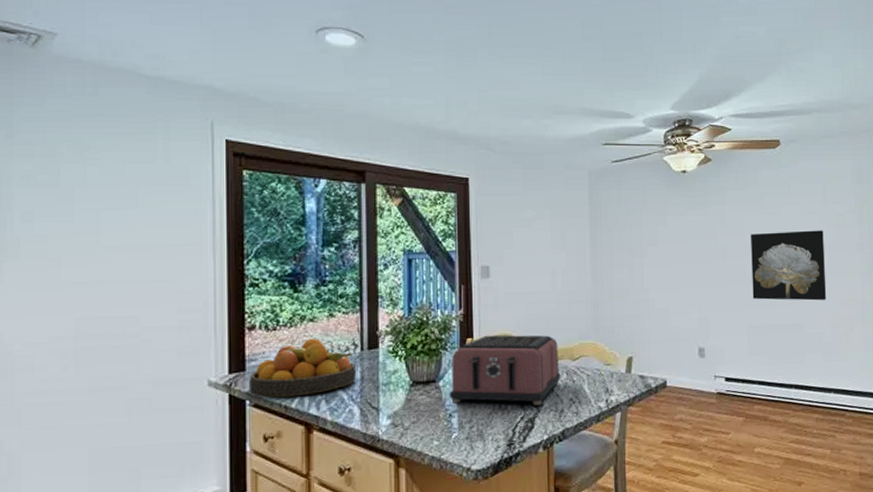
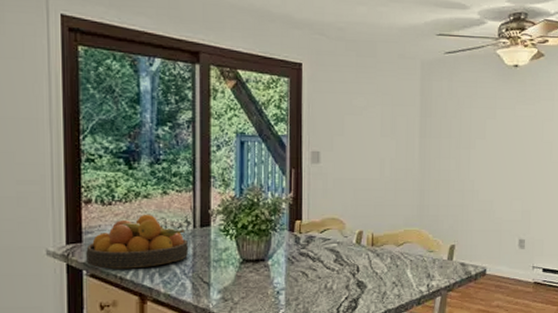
toaster: present [449,335,561,405] -> none [278,218,385,287]

